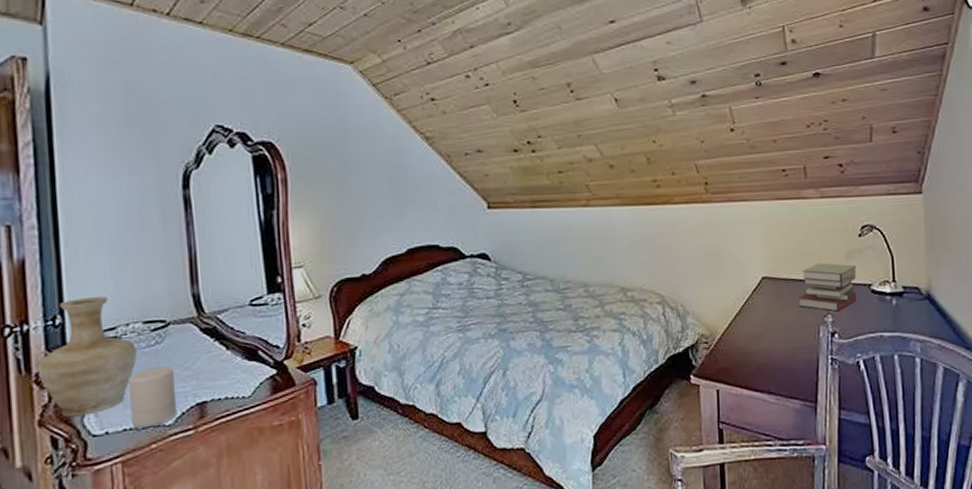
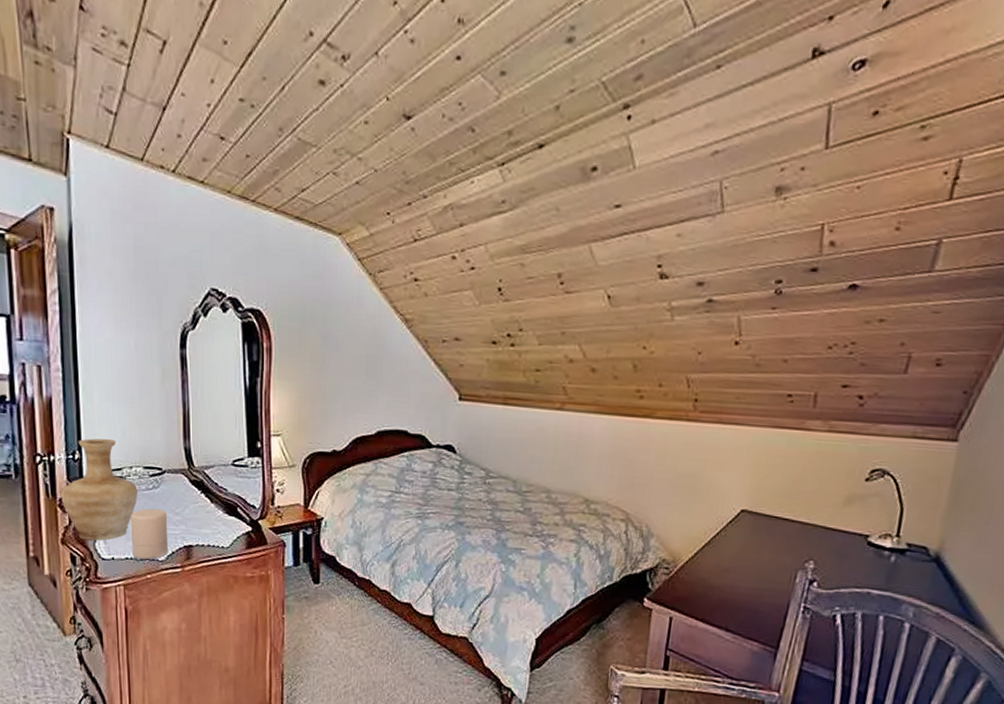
books: present [799,263,857,312] -> none [778,503,855,559]

